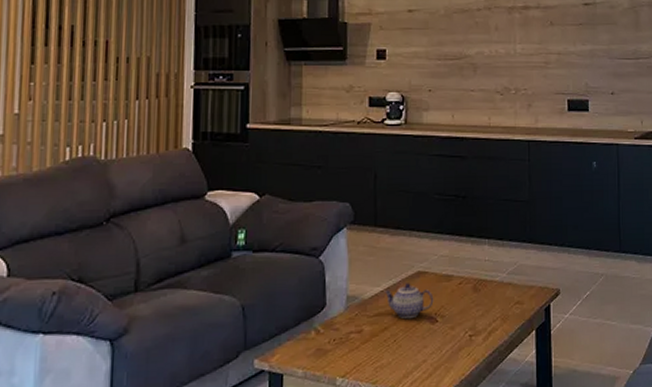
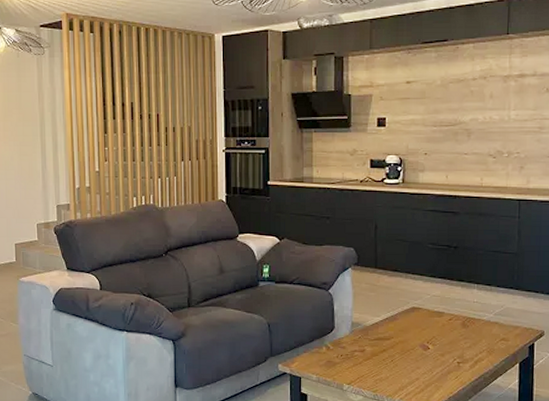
teapot: present [383,283,434,318] -> none [383,316,427,344]

